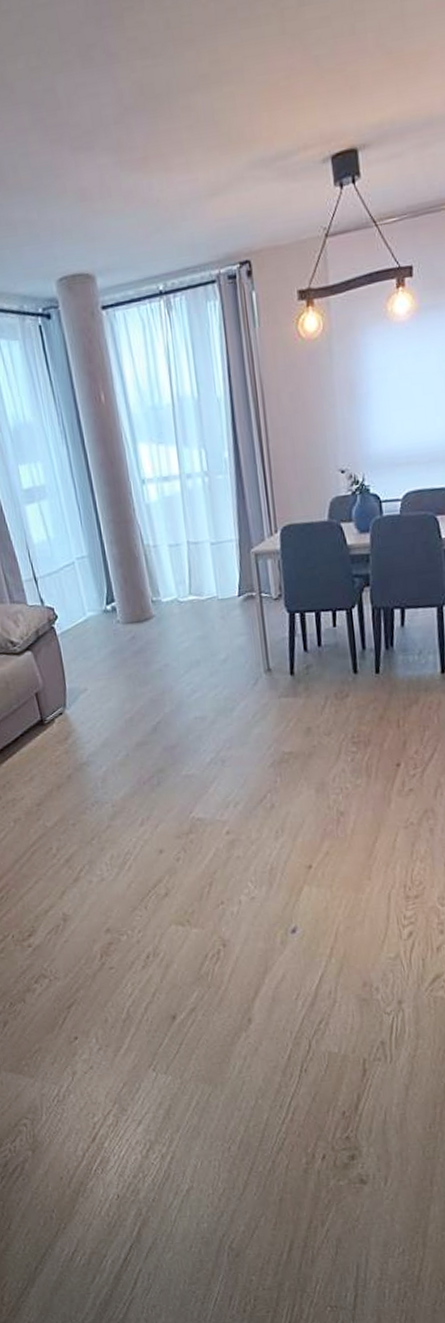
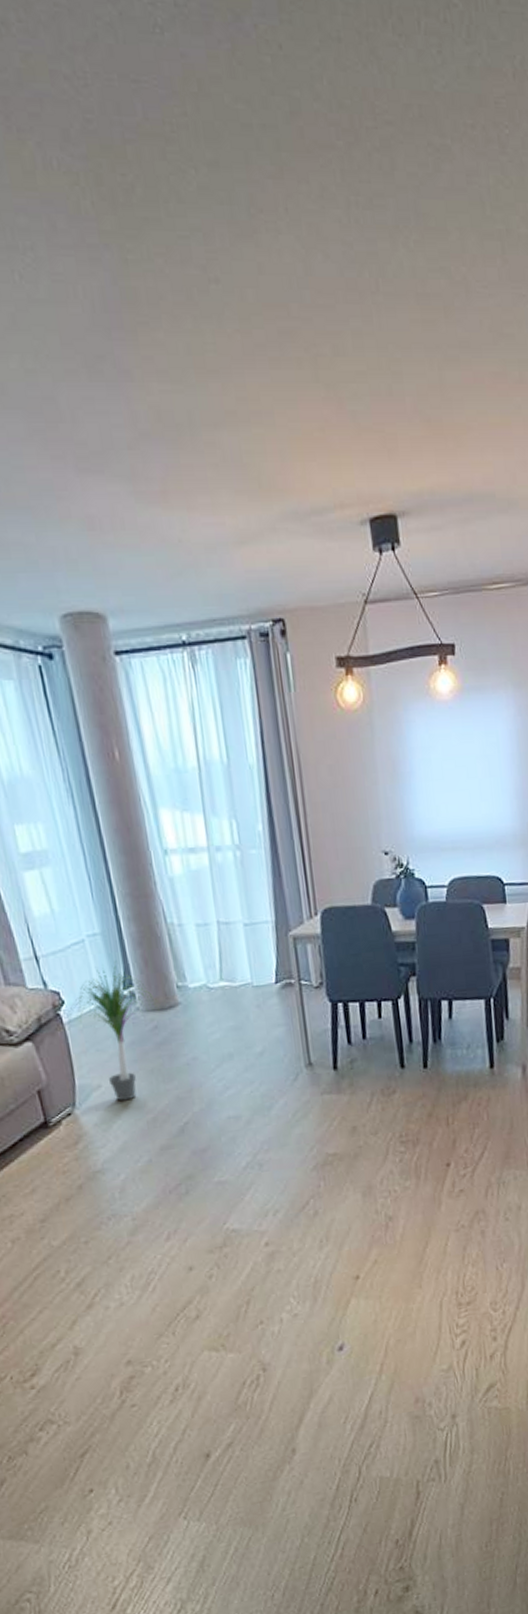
potted plant: none [60,579,137,703] -> present [67,960,160,1101]

